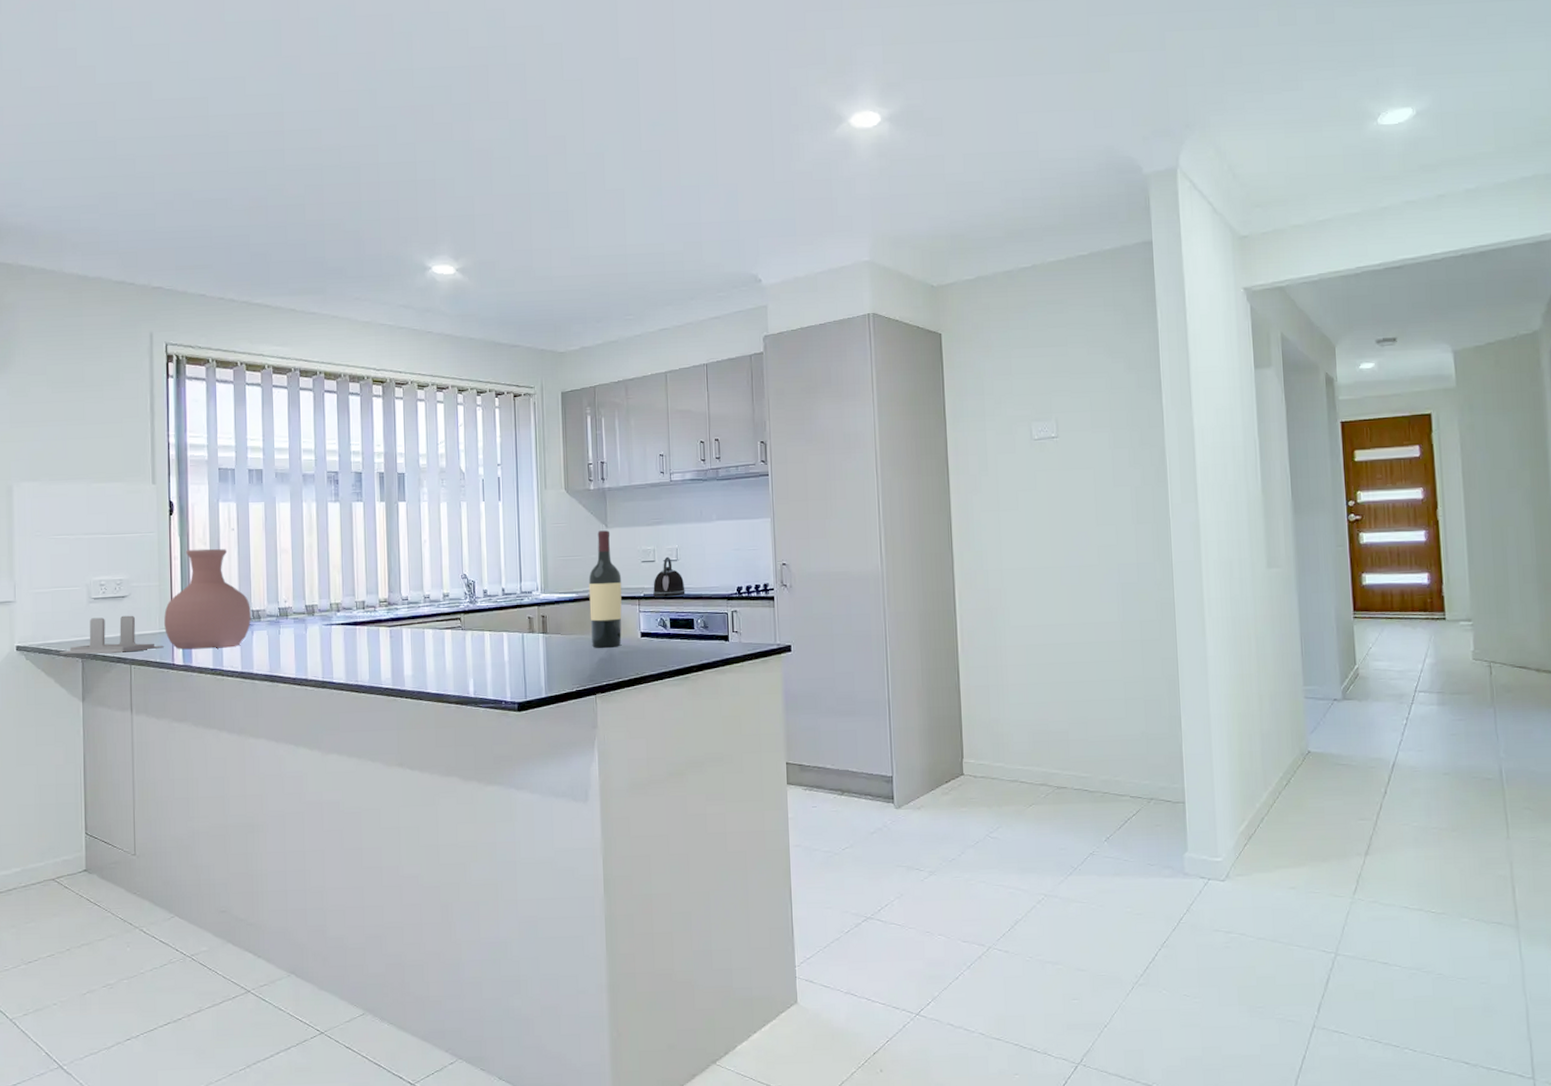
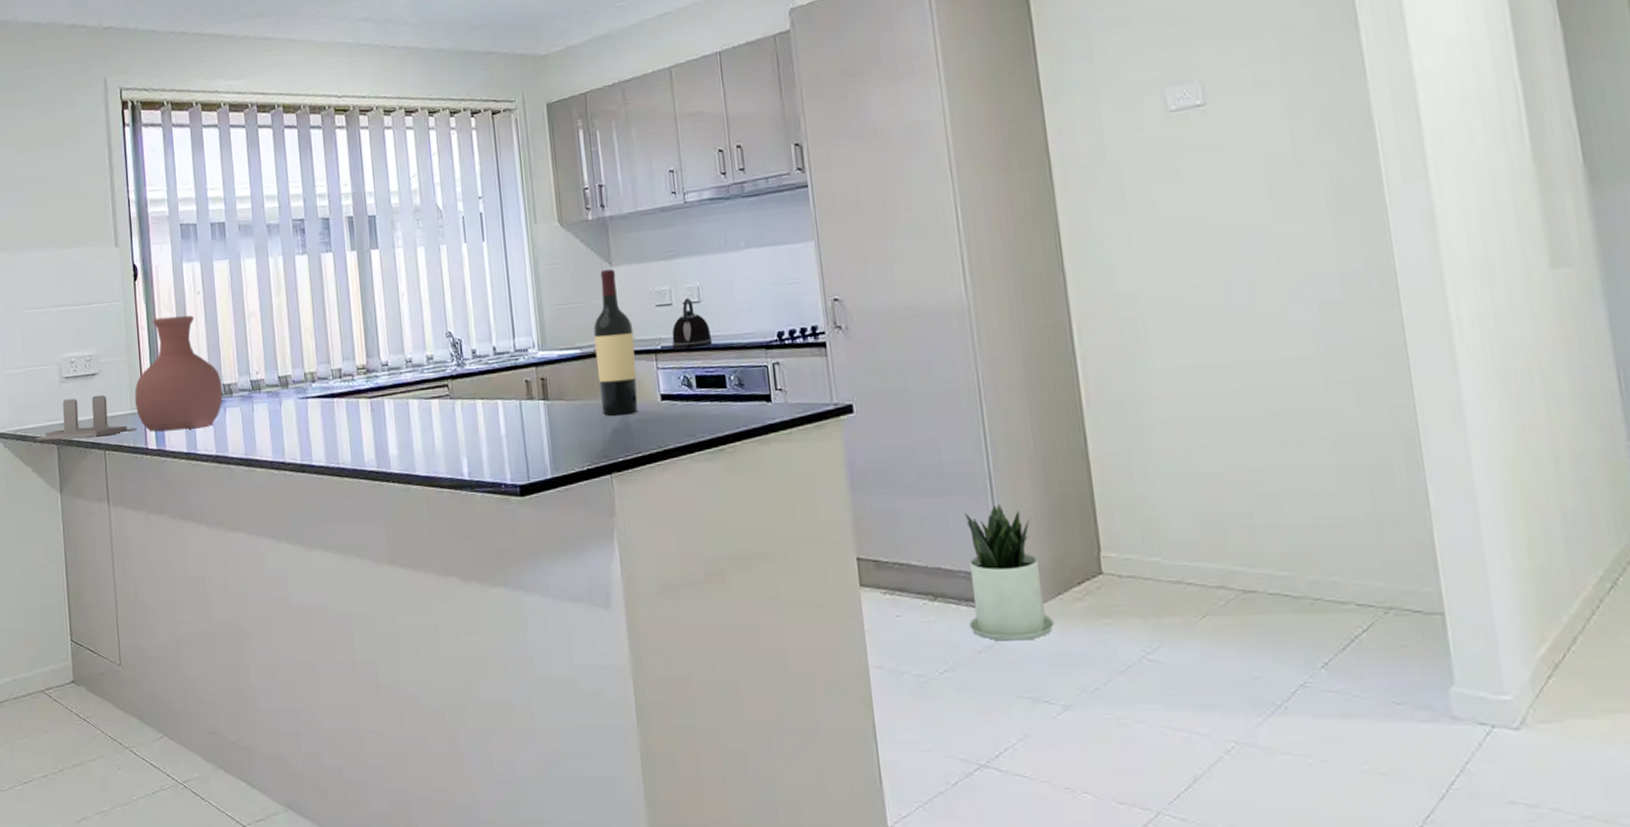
planter: none [866,723,928,825] -> present [964,504,1055,641]

